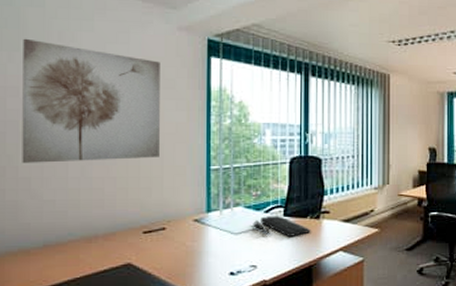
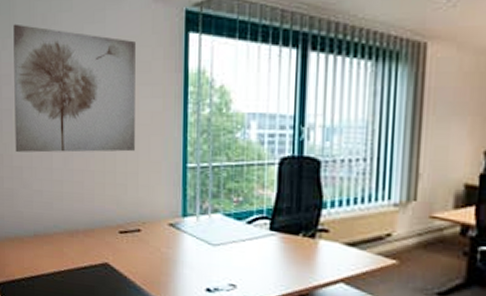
keyboard: present [250,216,311,238] -> none [230,227,304,258]

